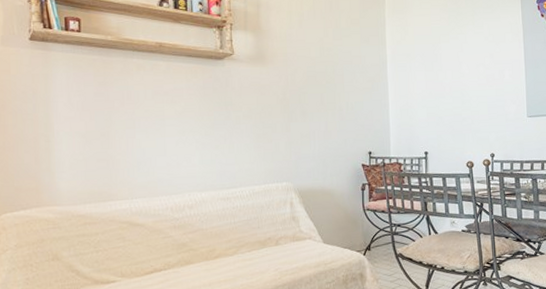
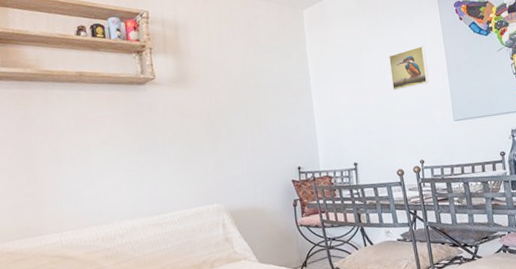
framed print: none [467,40,505,83] -> present [389,46,429,91]

